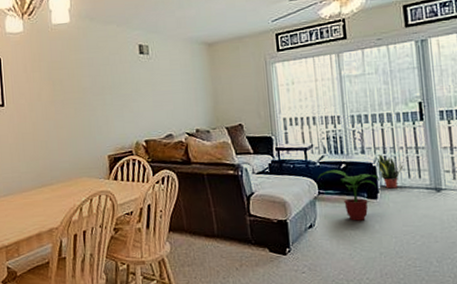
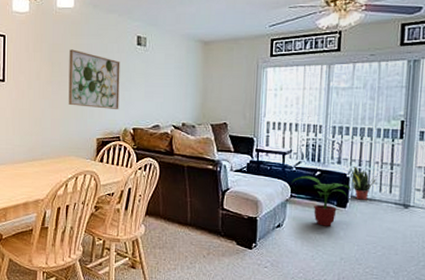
wall art: none [69,65,128,124] -> present [68,49,120,109]

